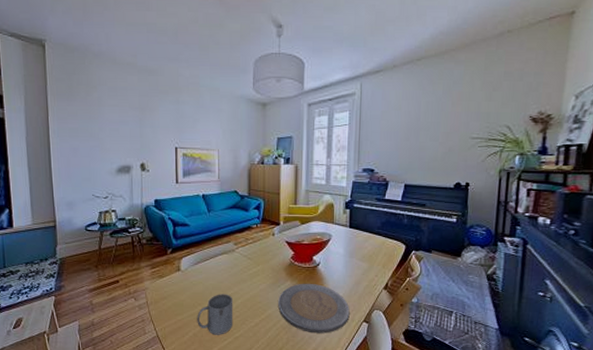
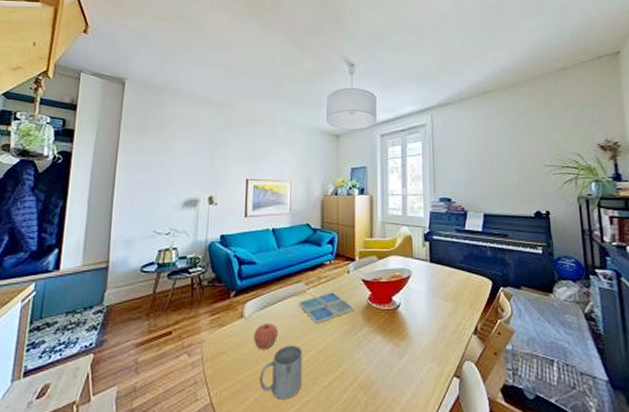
apple: none [190,275,211,297] -> present [254,323,278,350]
drink coaster: none [228,251,279,278] -> present [298,292,355,324]
plate: present [278,283,350,333] -> none [355,329,438,394]

